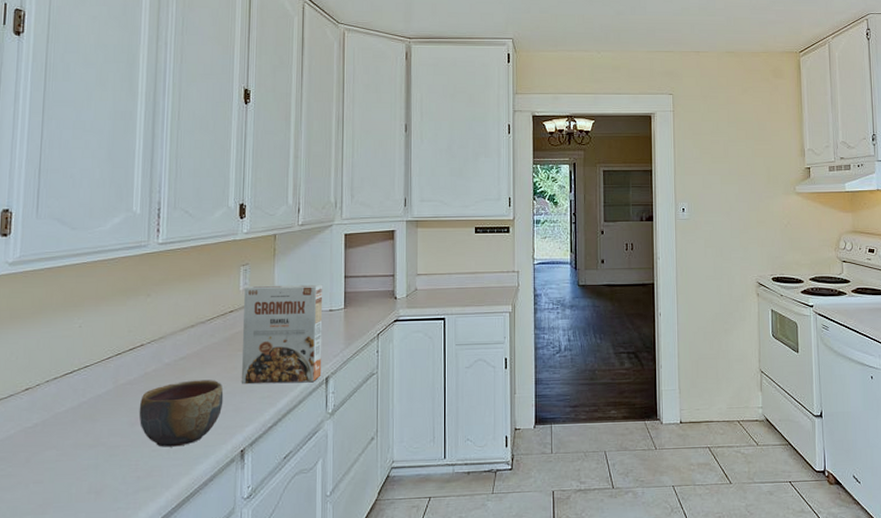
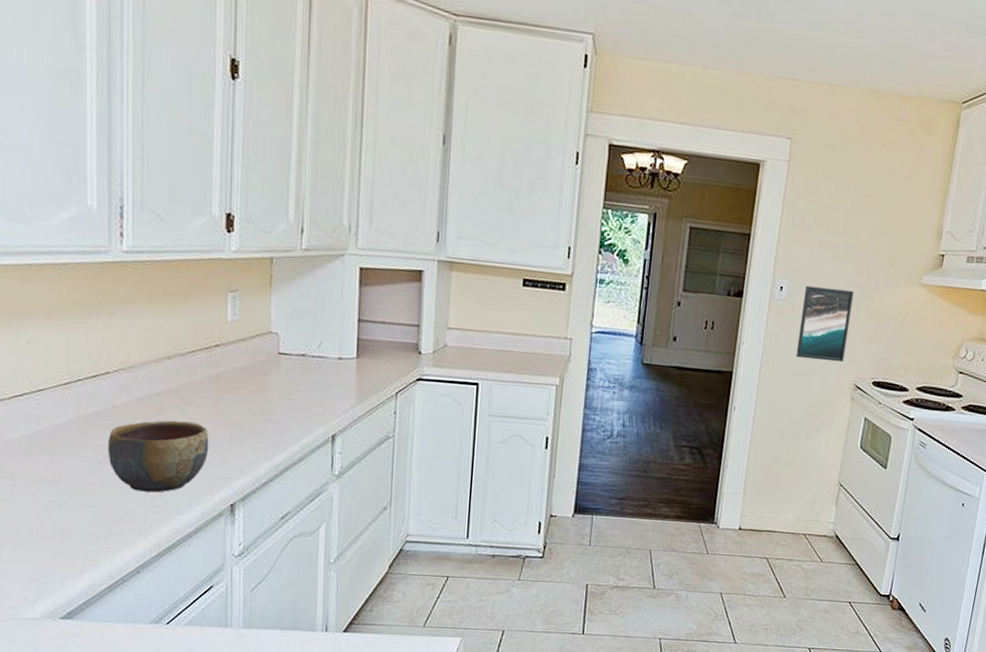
cereal box: present [241,284,323,384] -> none [230,317,332,438]
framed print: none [702,205,745,265] -> present [796,285,854,362]

